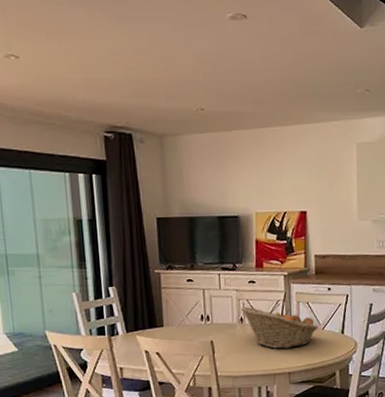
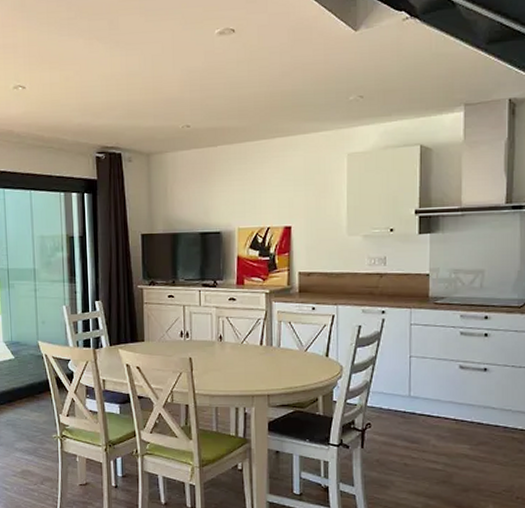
fruit basket: present [240,307,318,349] -> none [220,325,301,369]

